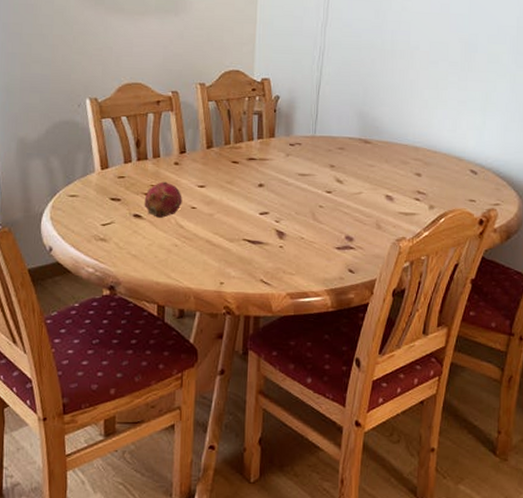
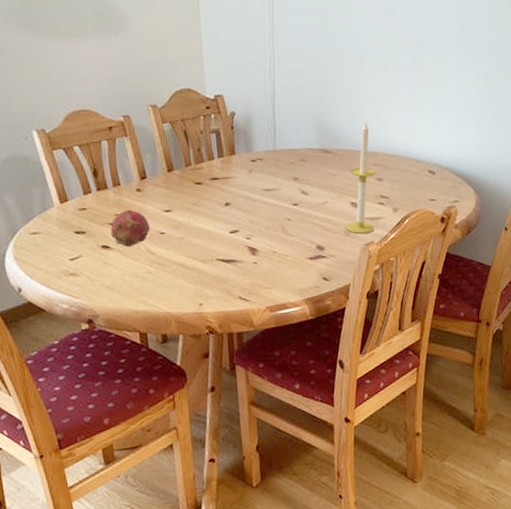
candle: none [377,114,414,228] -> present [345,121,375,234]

